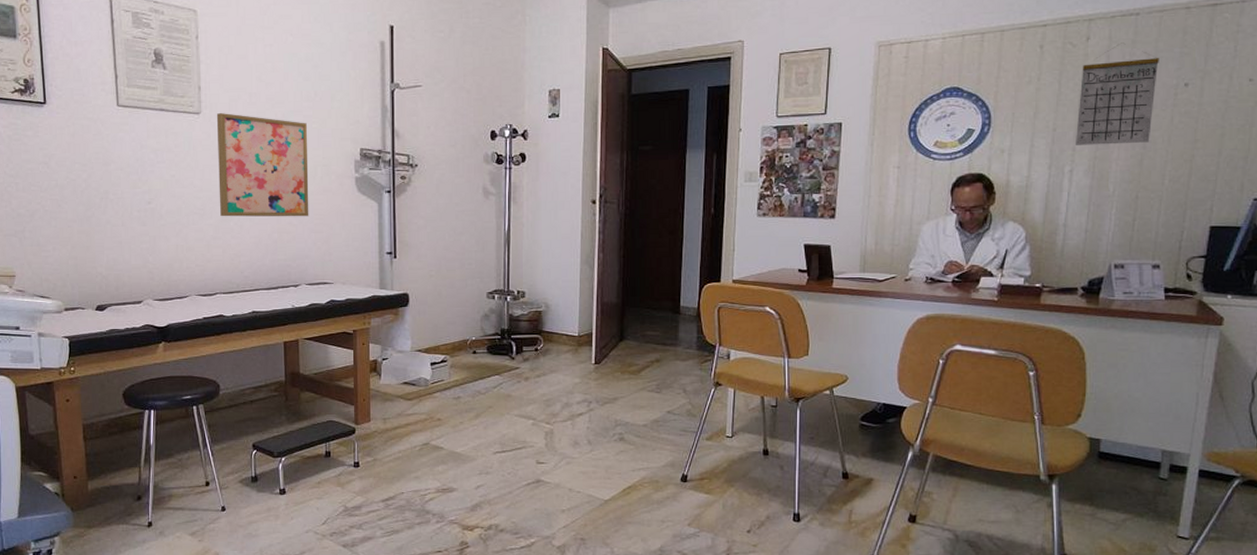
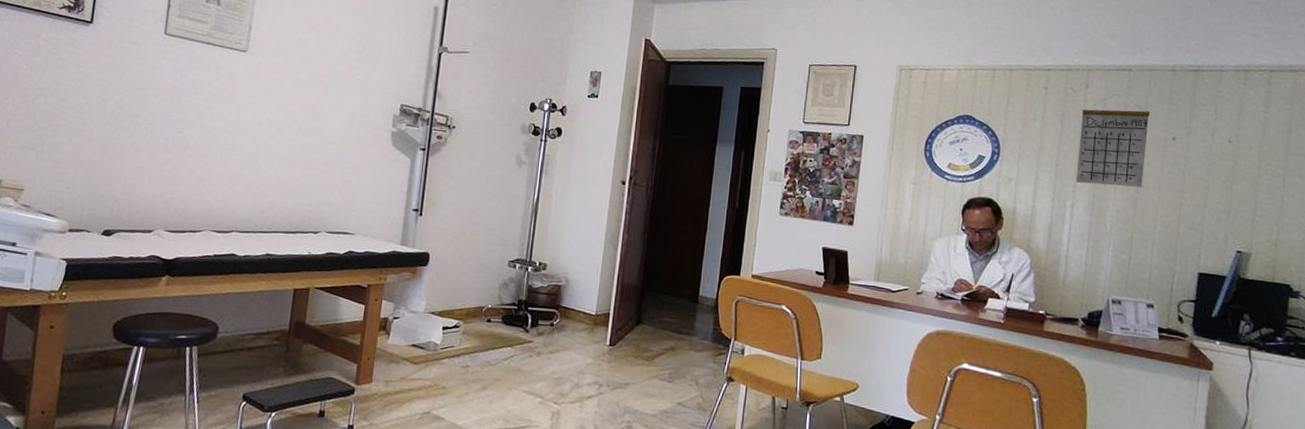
wall art: present [216,113,309,217] -> none [250,53,351,165]

